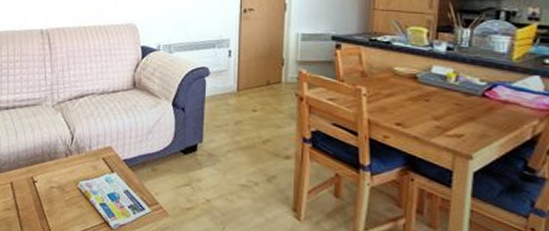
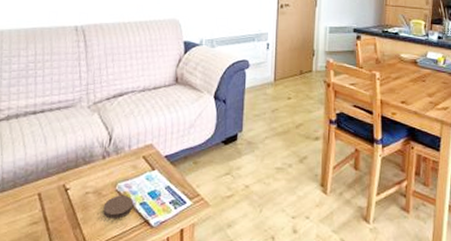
coaster: none [66,193,94,216] -> present [103,195,134,219]

